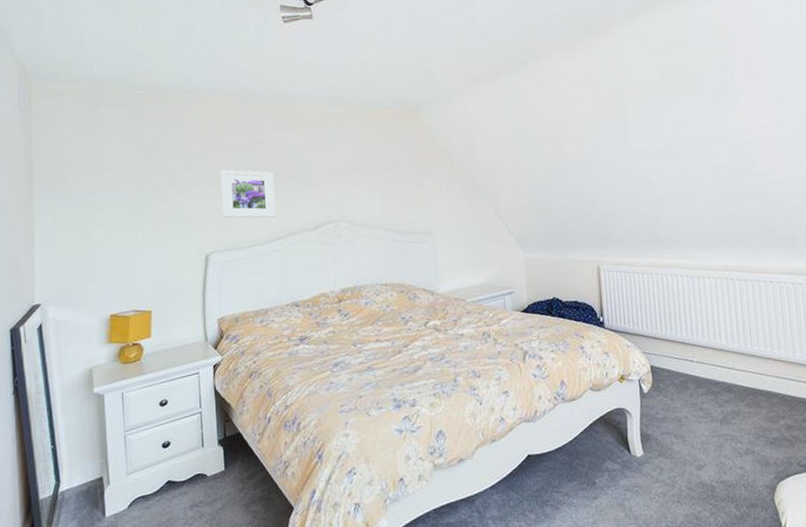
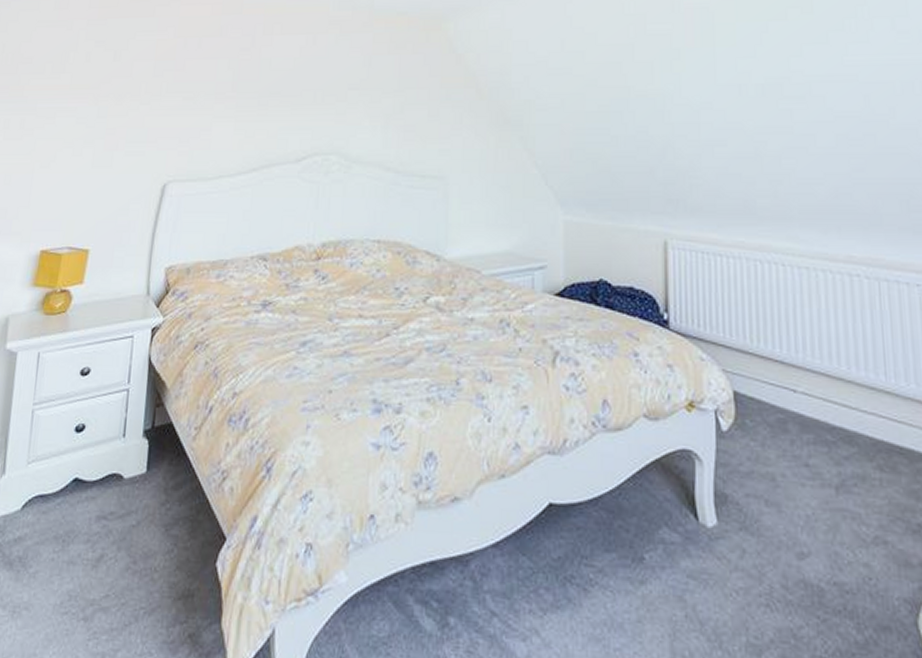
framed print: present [220,169,277,218] -> none [189,79,256,143]

